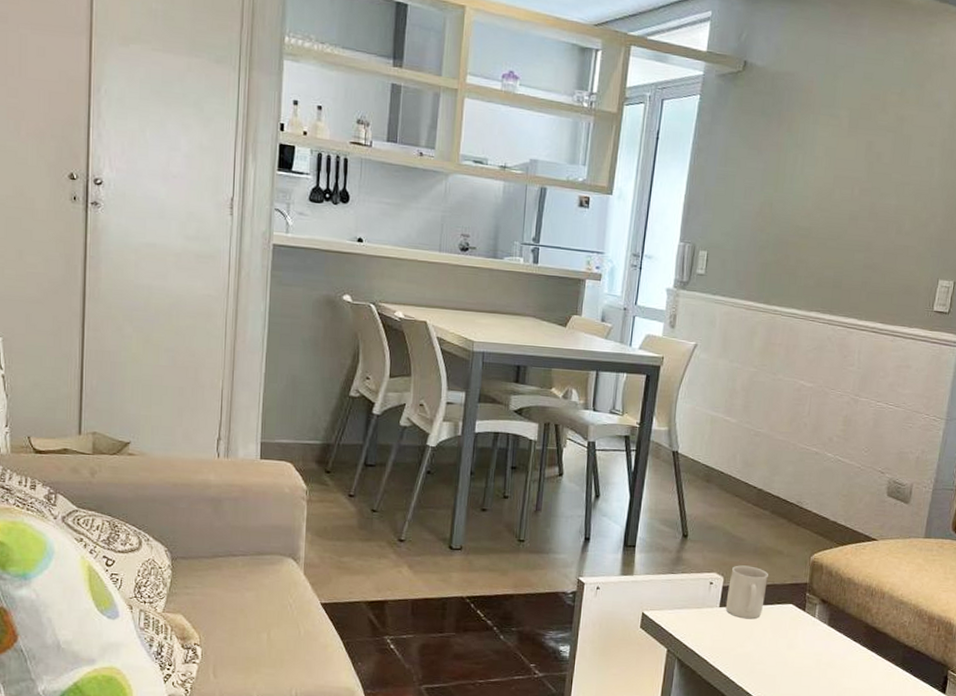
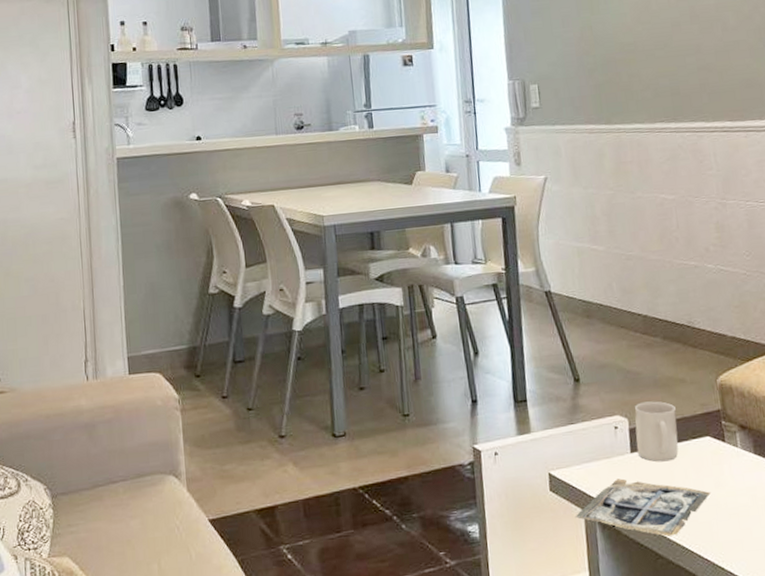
magazine: none [658,627,782,682] -> present [575,478,710,537]

